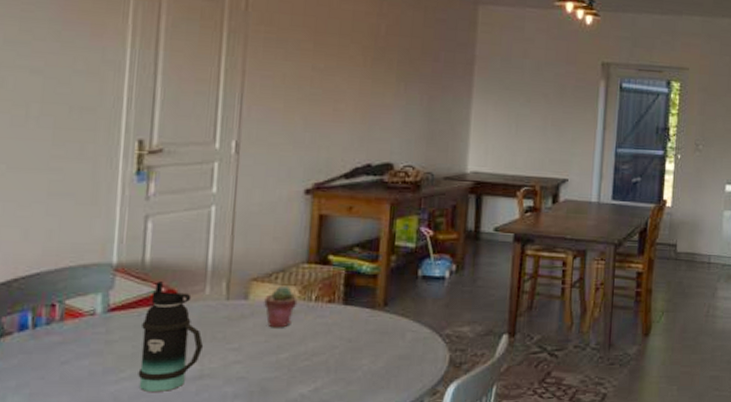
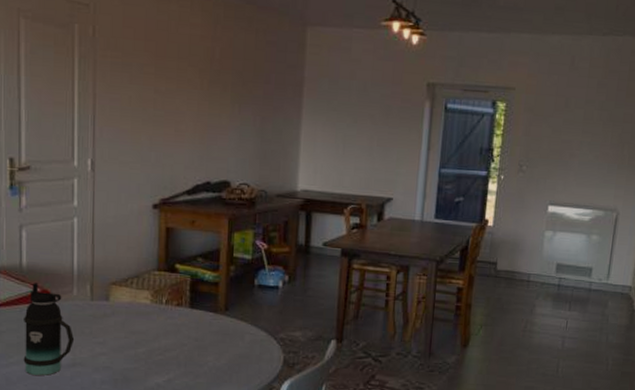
potted succulent: present [264,285,298,328] -> none [123,289,151,327]

